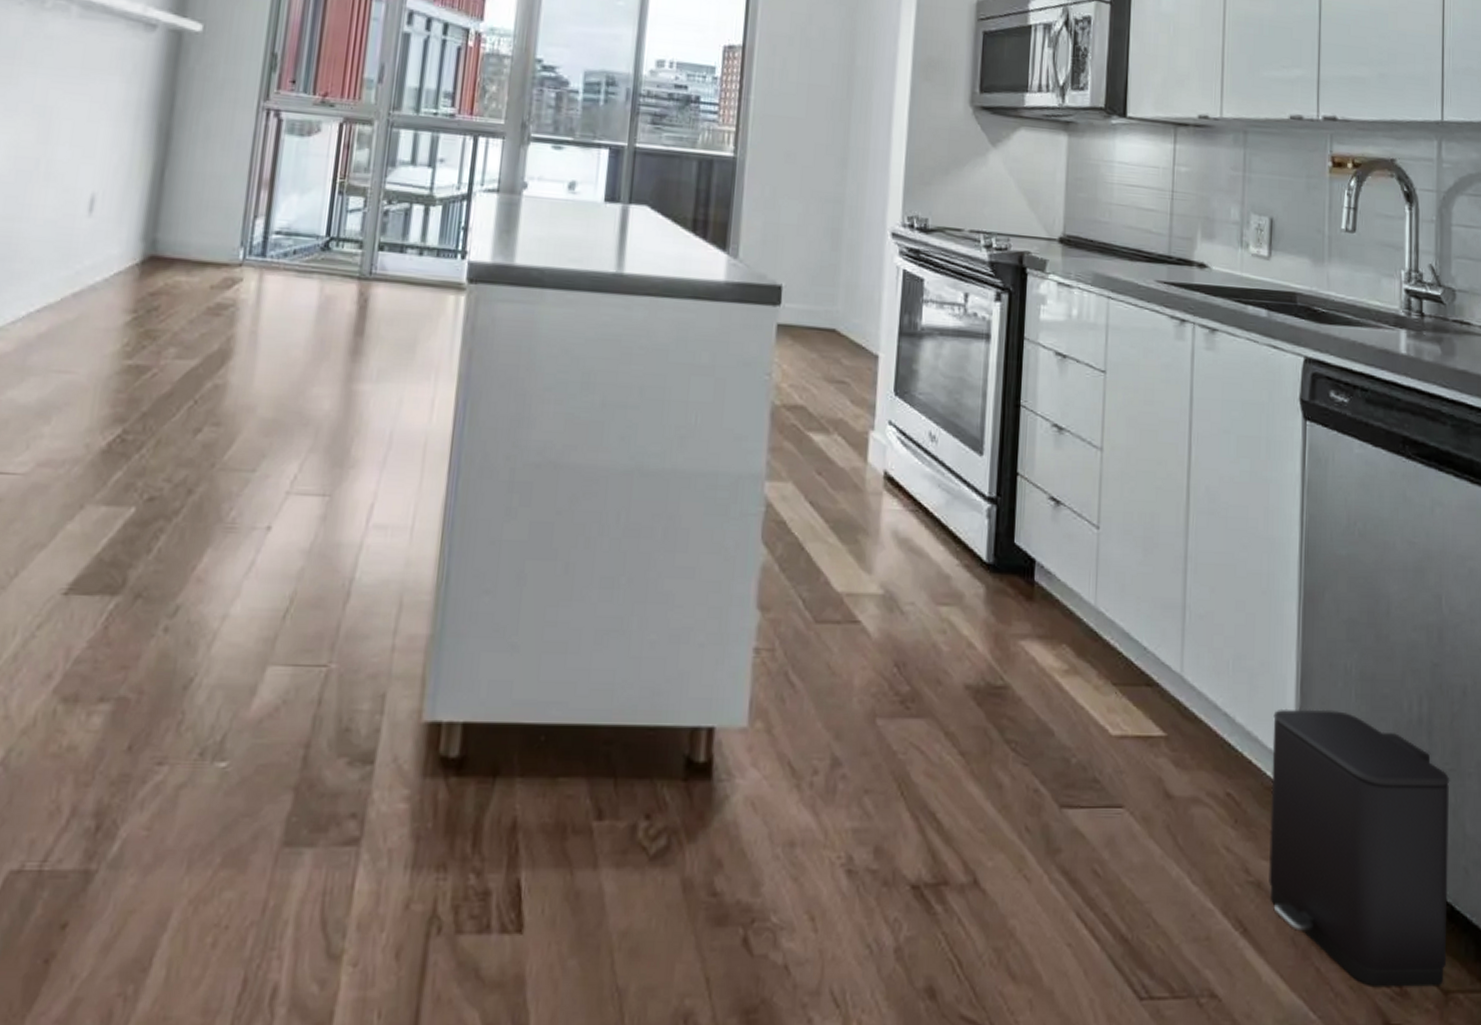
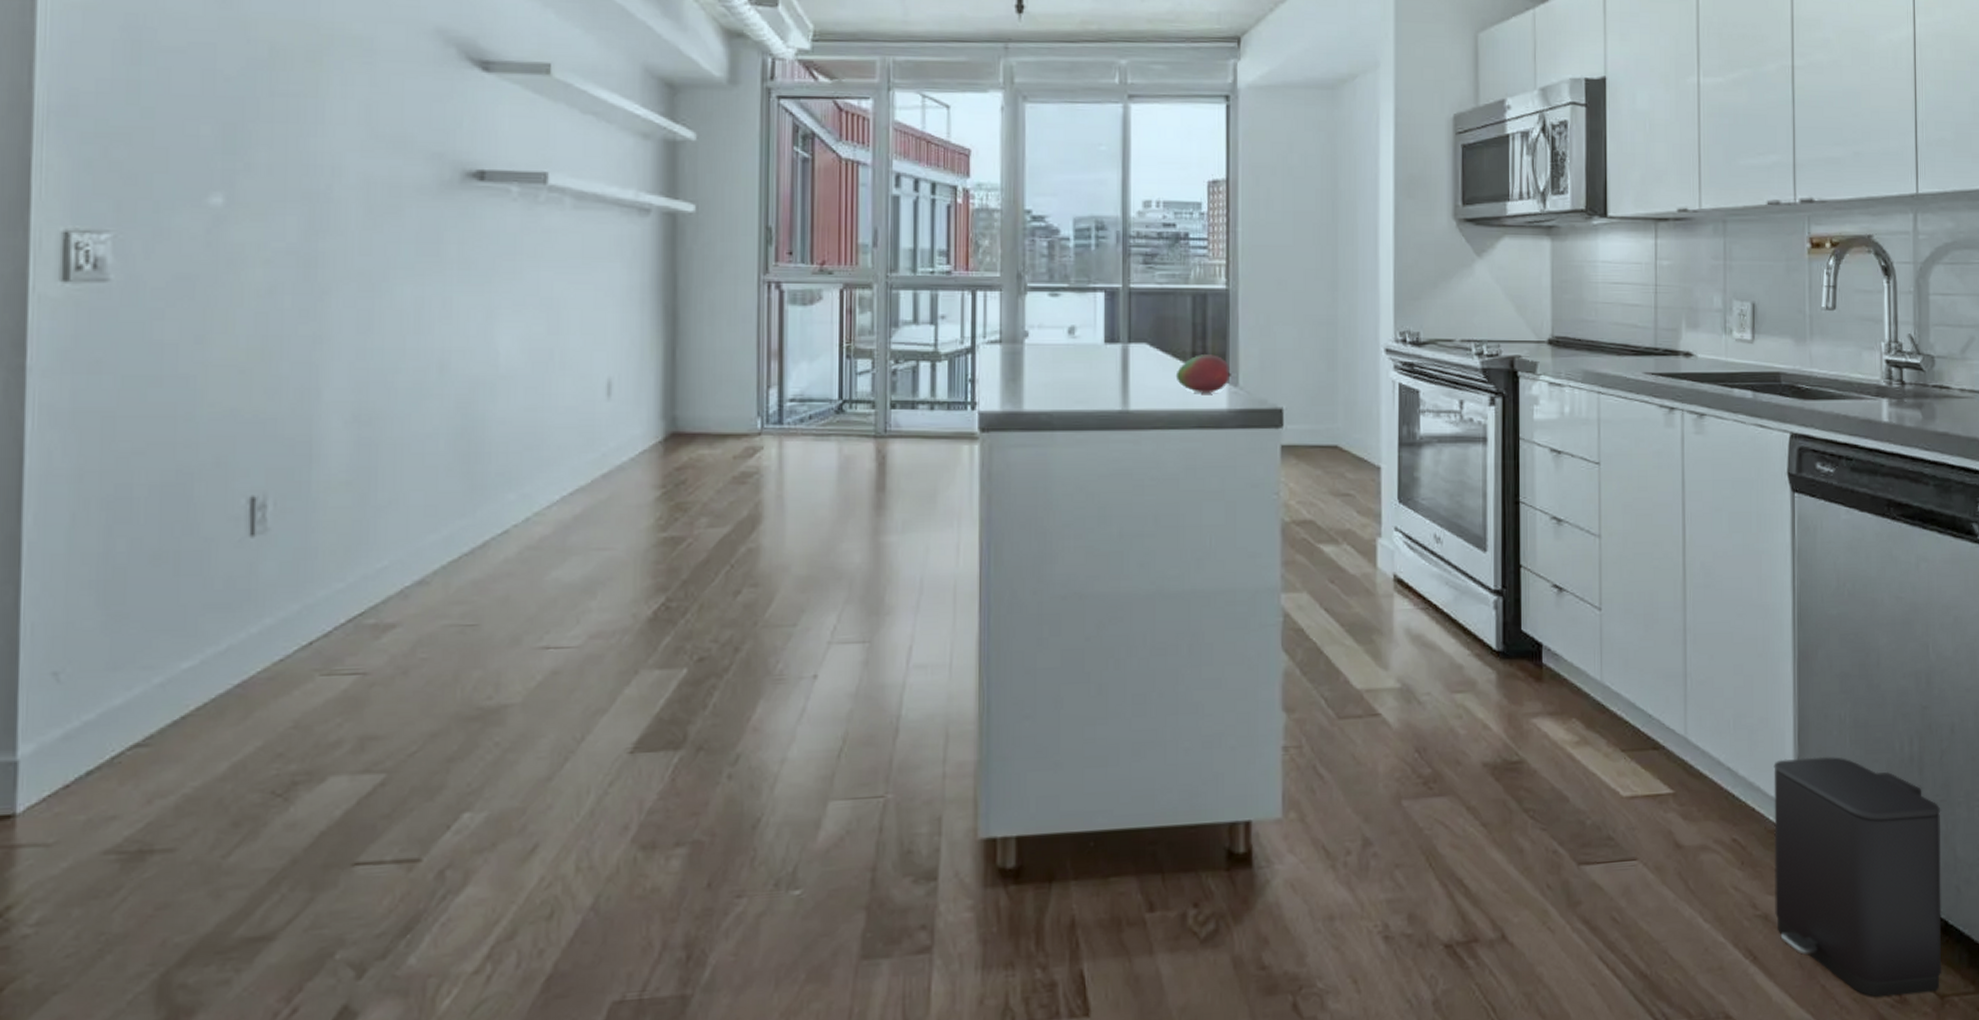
fruit: none [674,222,733,263] -> present [1175,355,1233,393]

